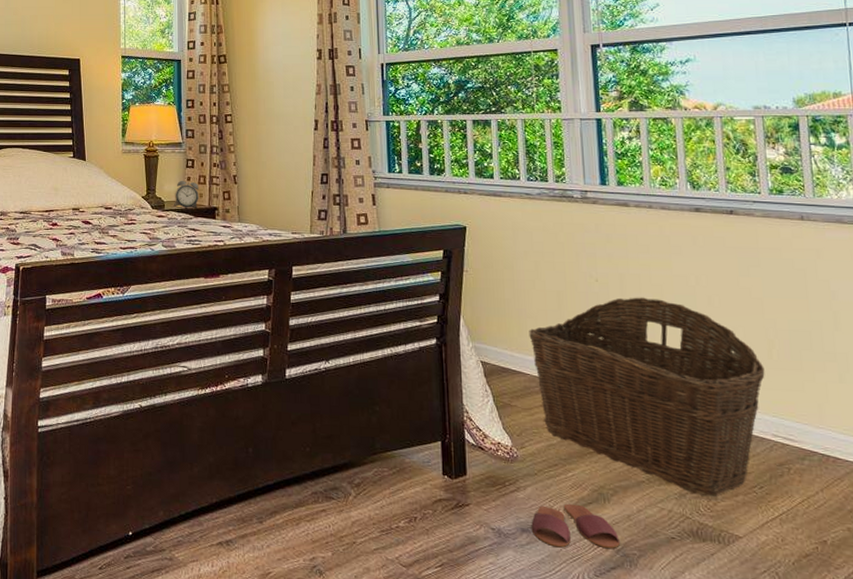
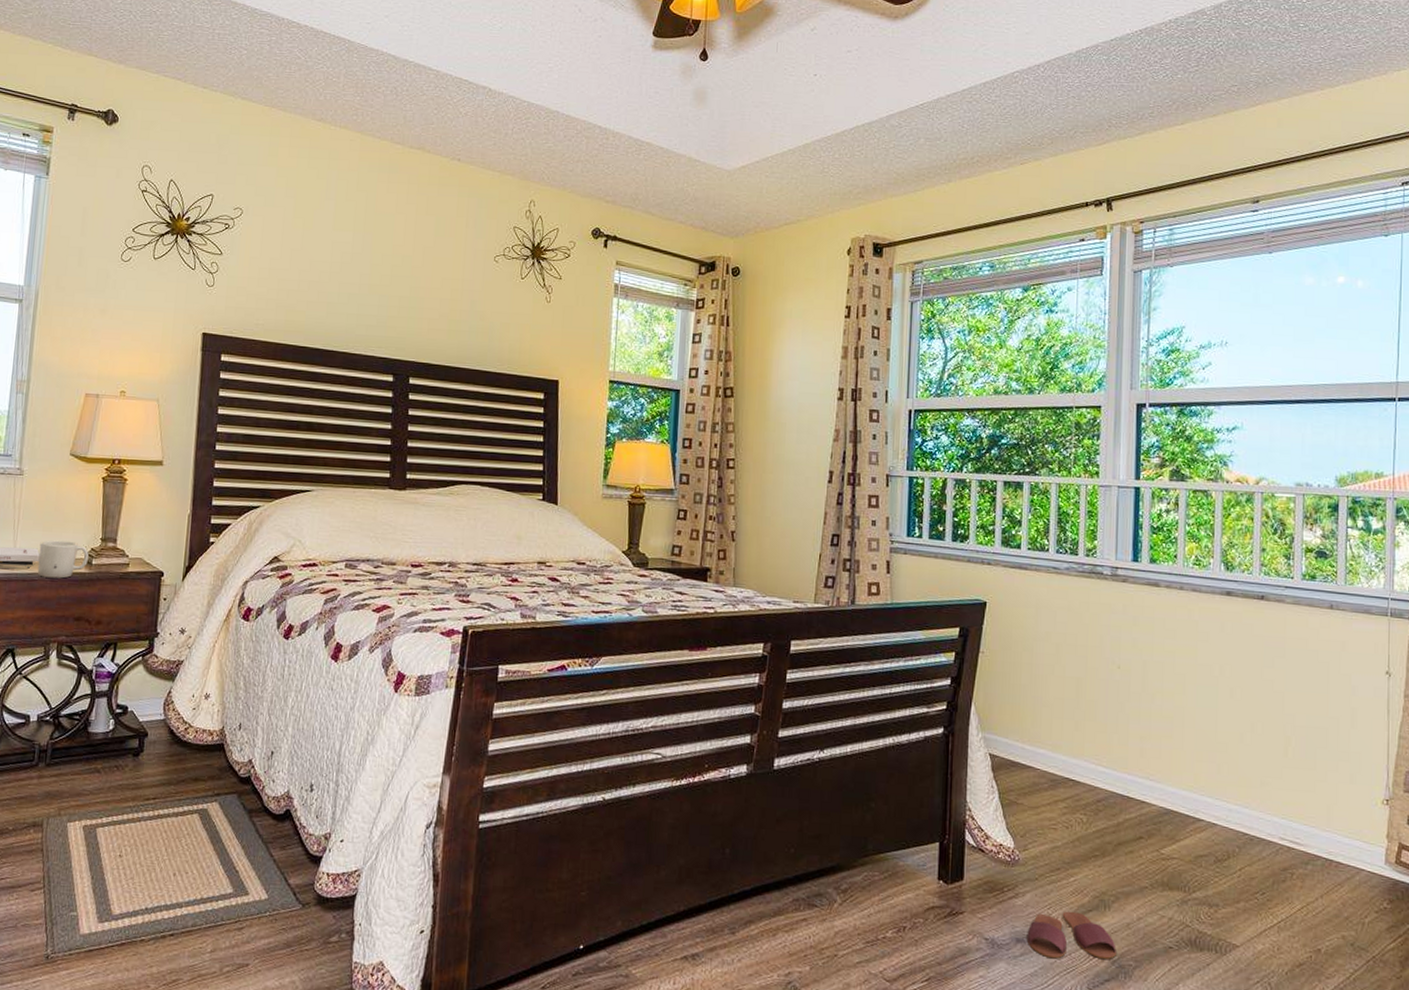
alarm clock: present [173,180,200,210] -> none [658,534,691,571]
wicker basket: present [529,297,765,496] -> none [1043,686,1279,903]

